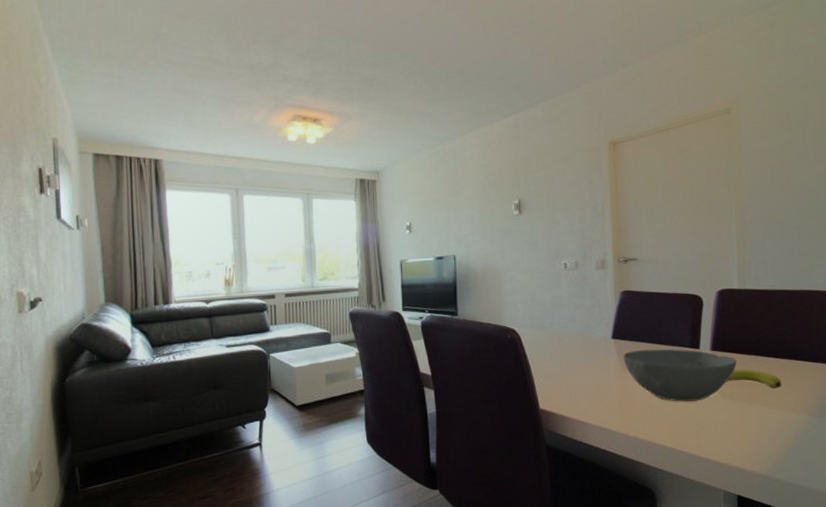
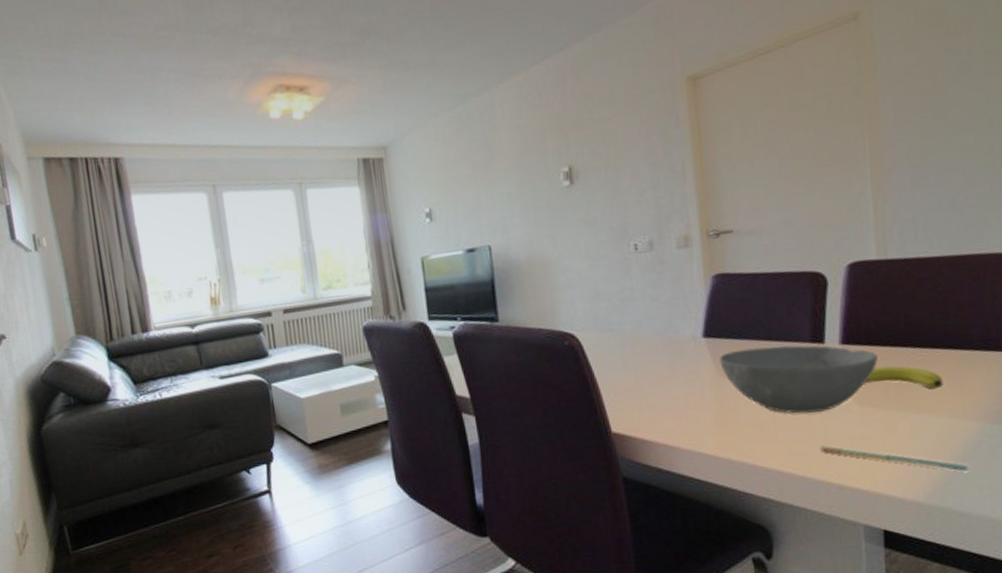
pen: none [694,428,798,452] -> present [820,446,968,472]

